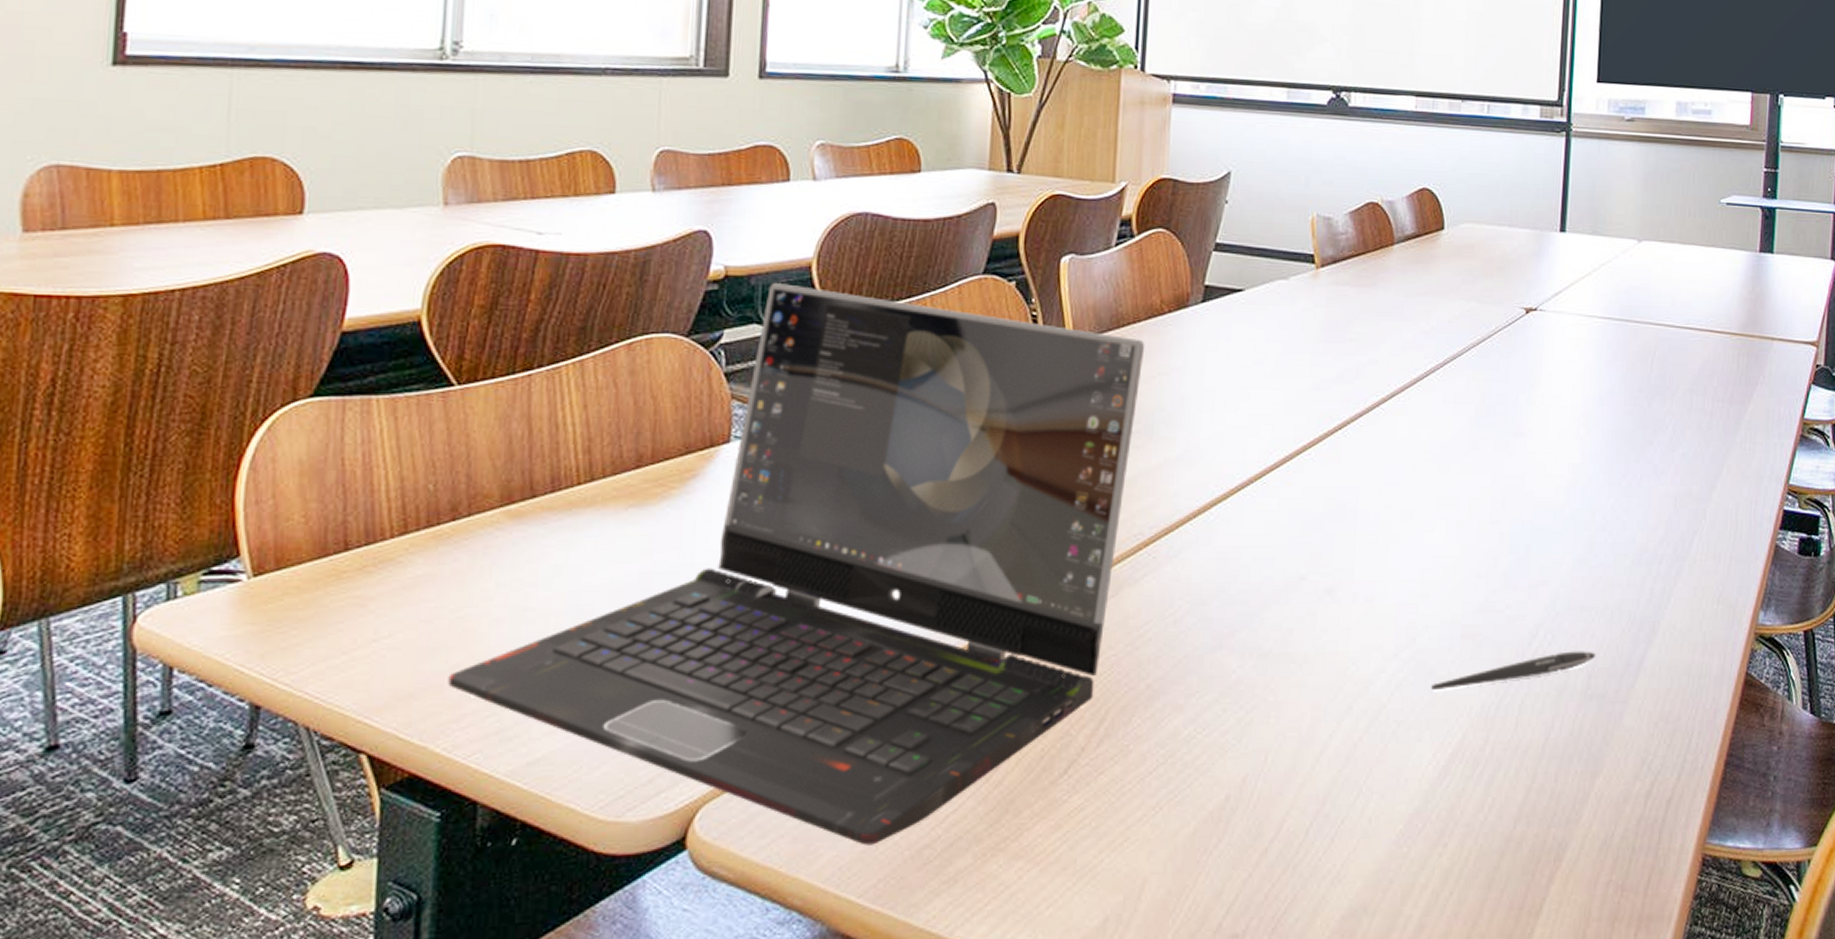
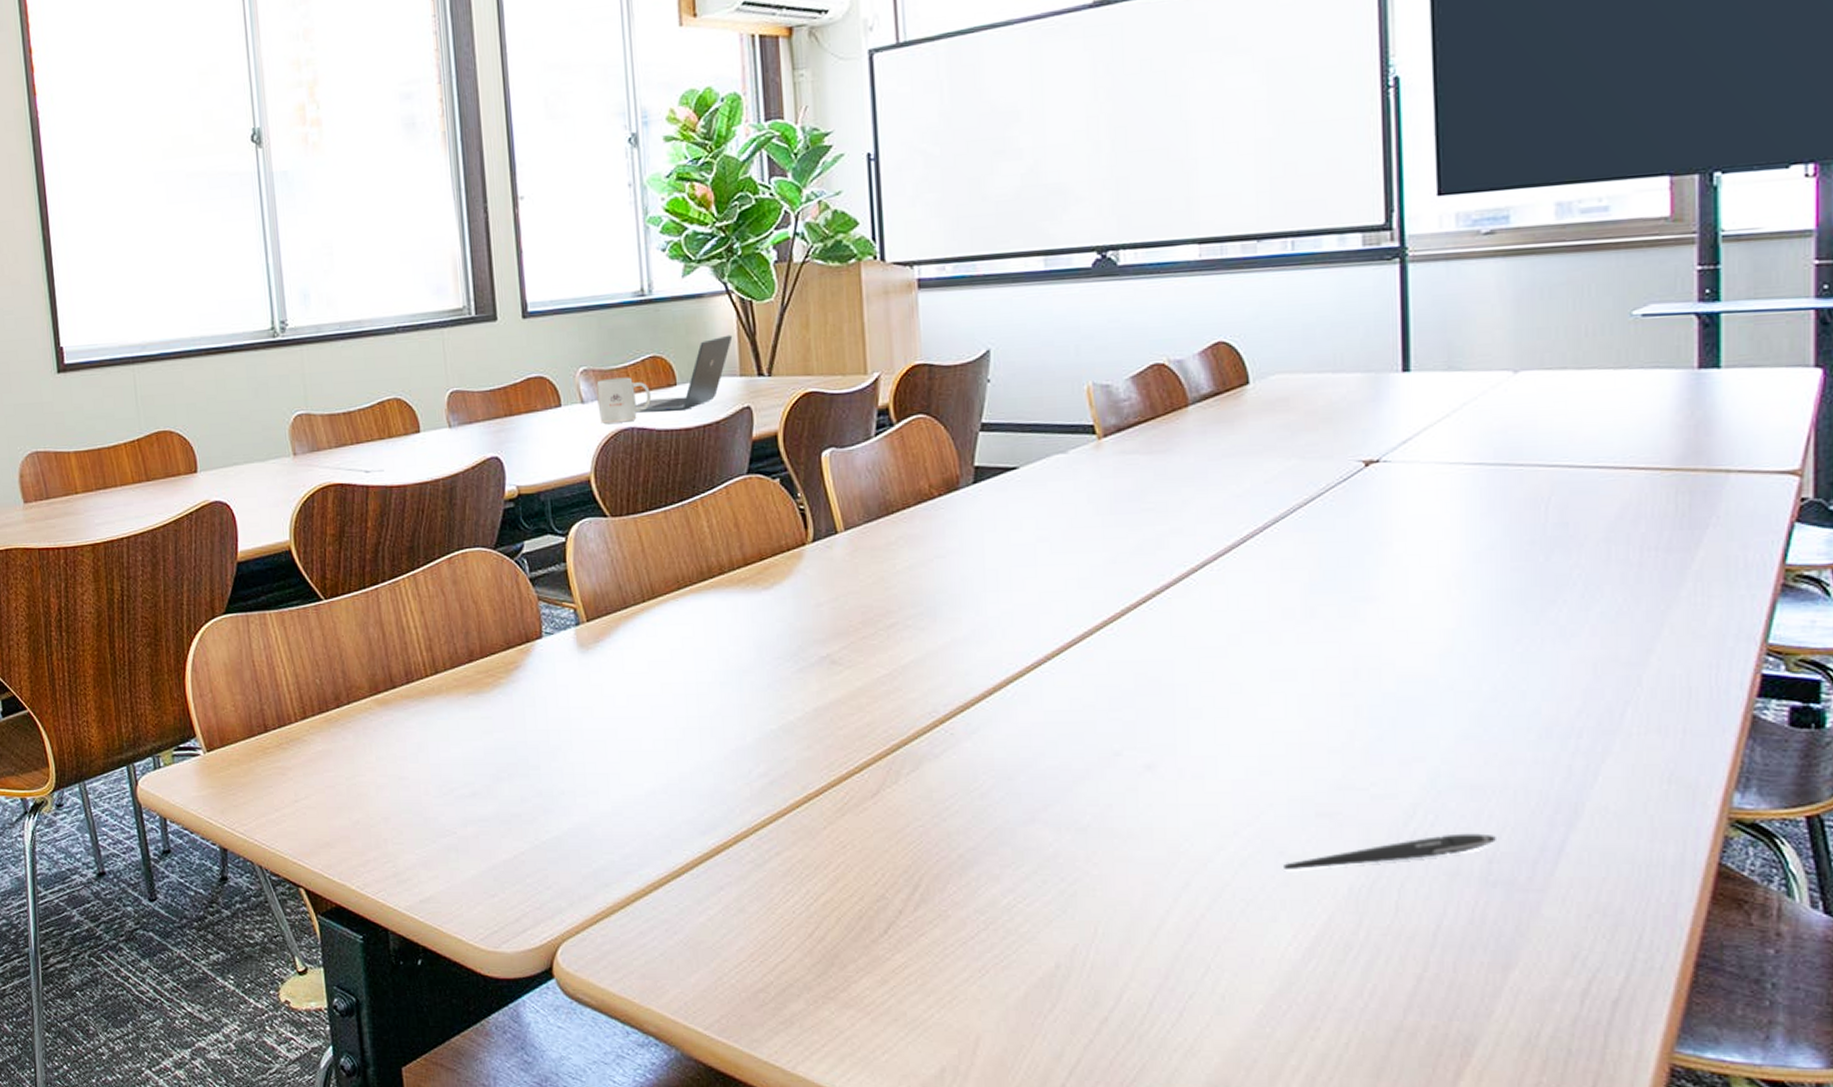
laptop computer: present [448,283,1145,845] -> none [352,497,918,986]
mug: none [831,156,891,206] -> present [596,377,651,424]
laptop: none [872,125,986,200] -> present [635,334,733,413]

